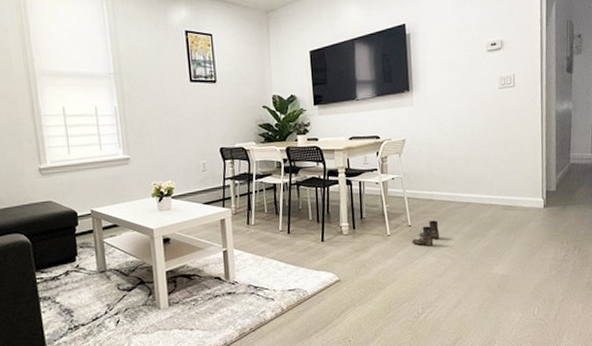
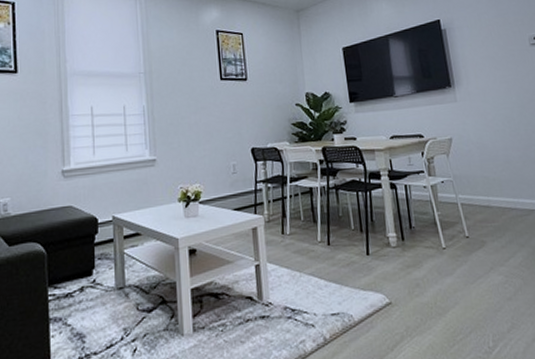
boots: present [412,220,439,246] -> none [472,230,504,261]

